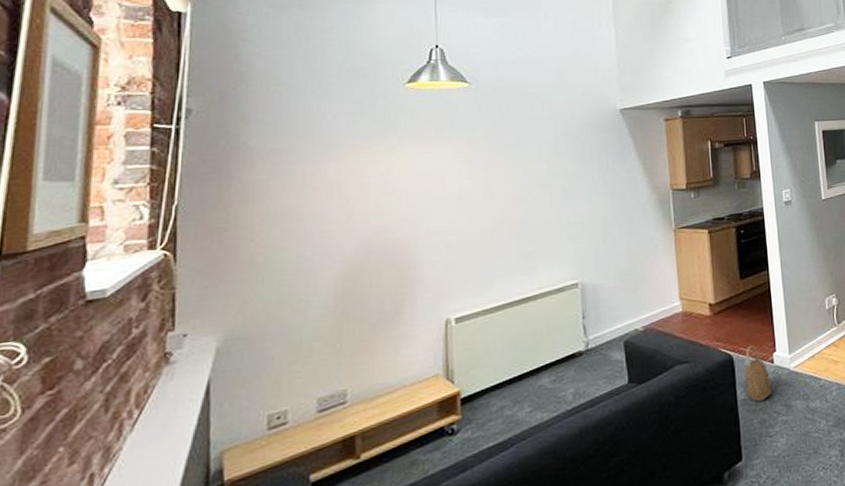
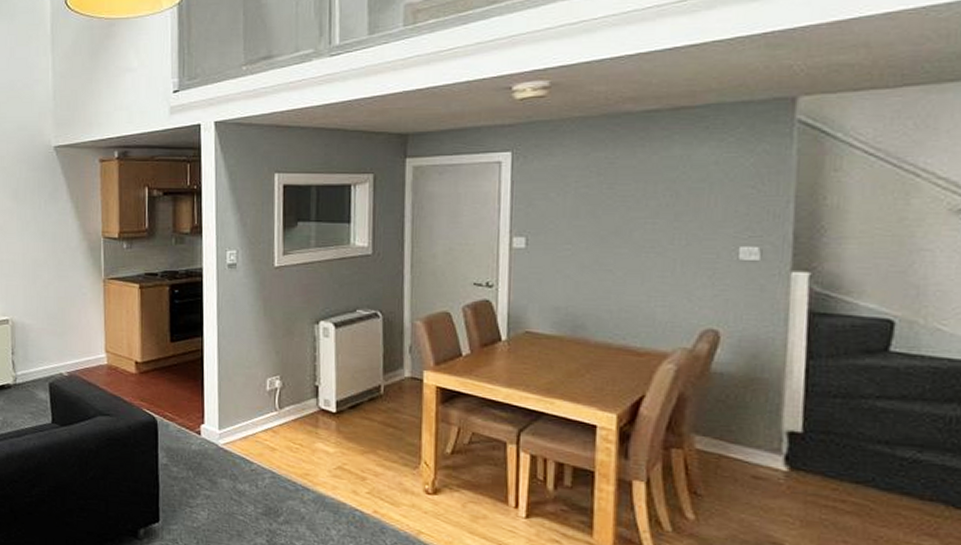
basket: present [745,345,772,402] -> none [168,411,196,470]

